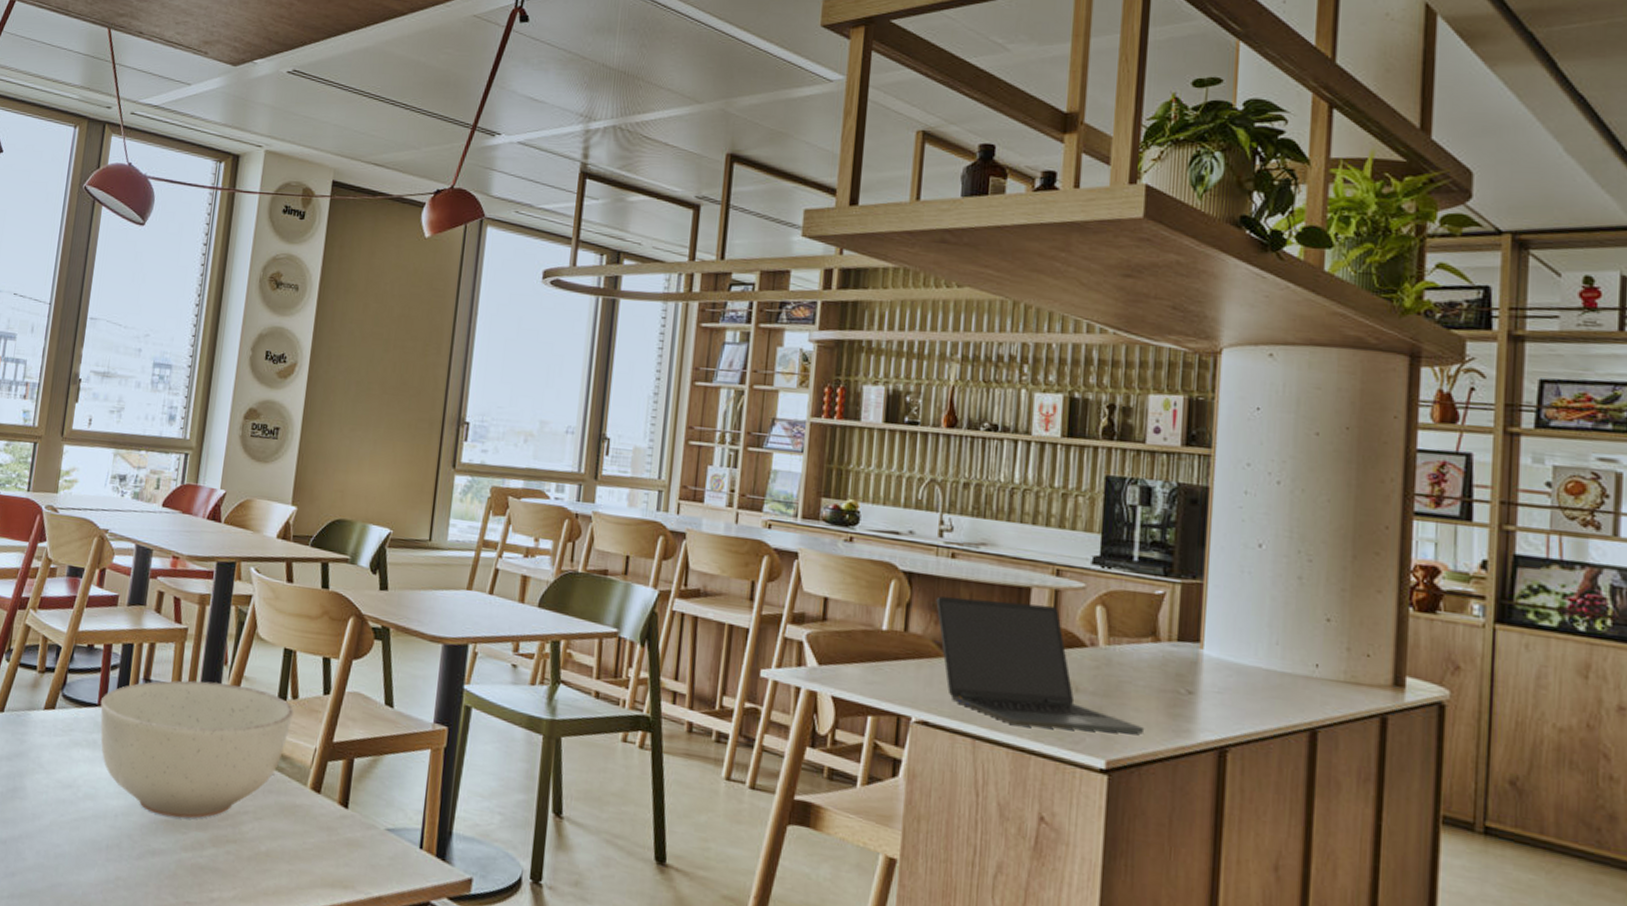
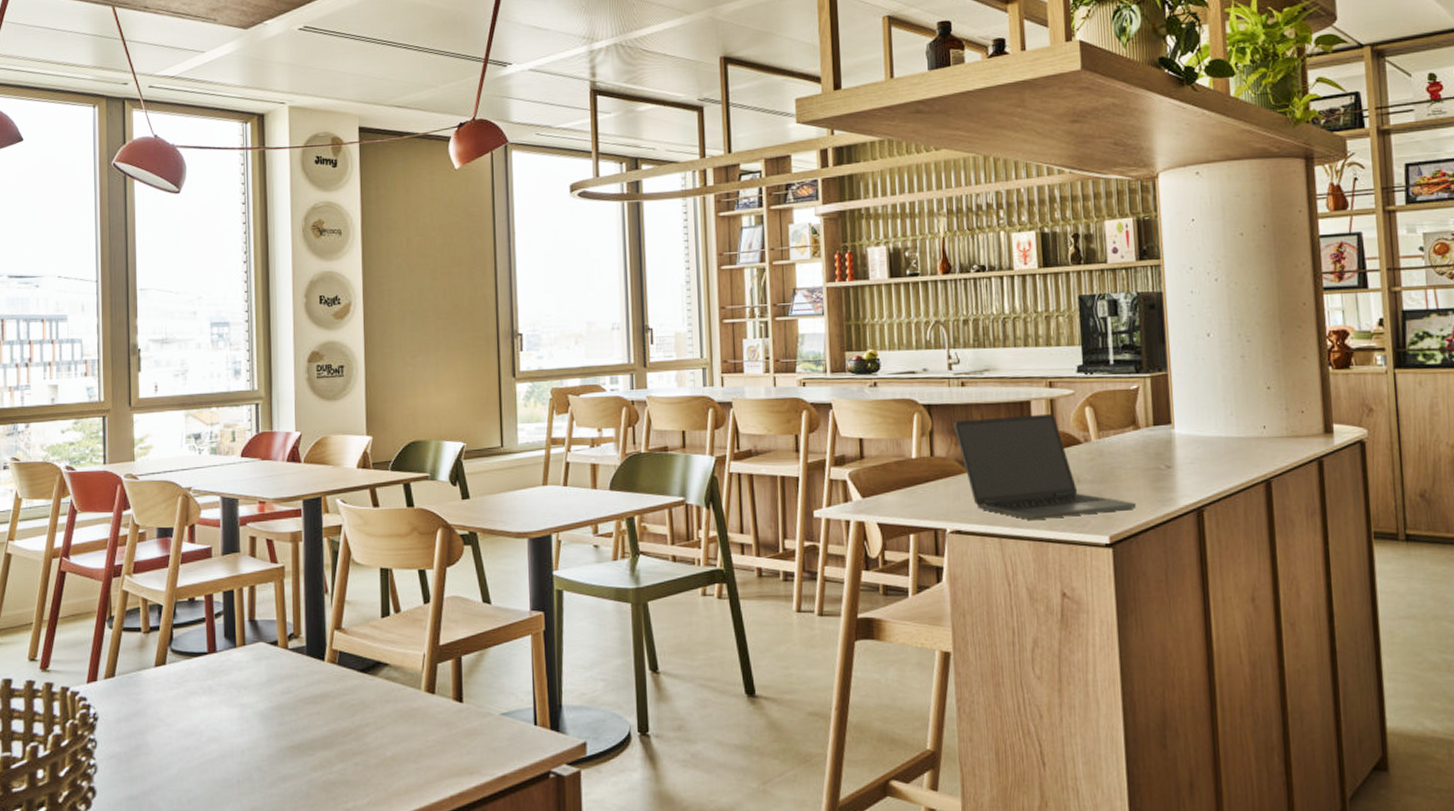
bowl: present [100,680,294,819] -> none [209,610,398,743]

